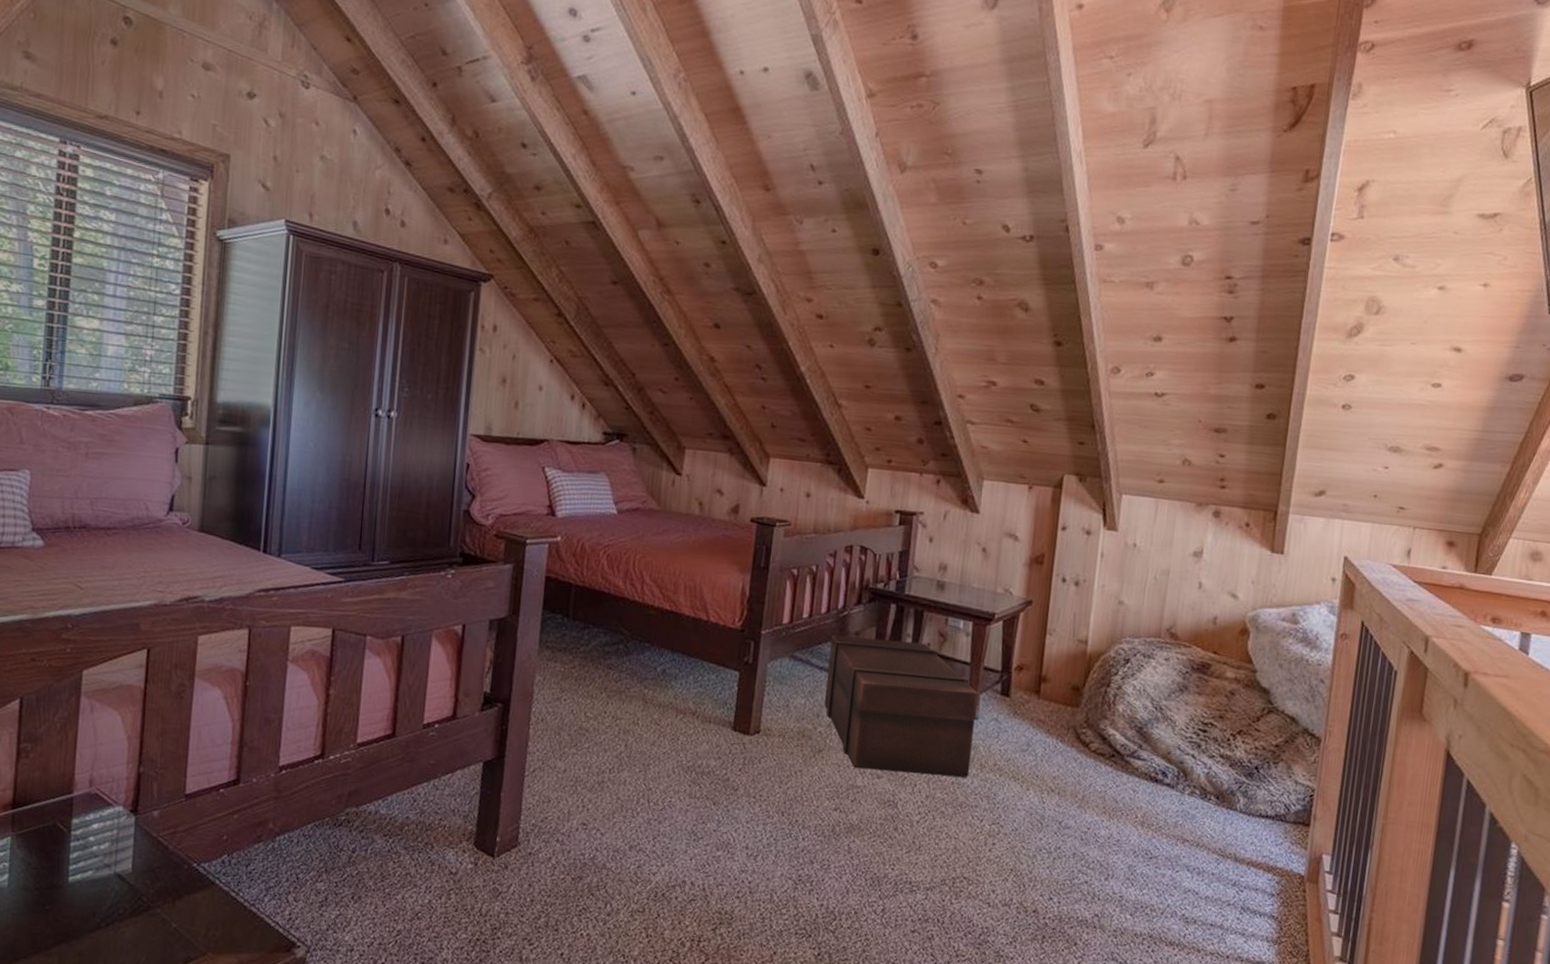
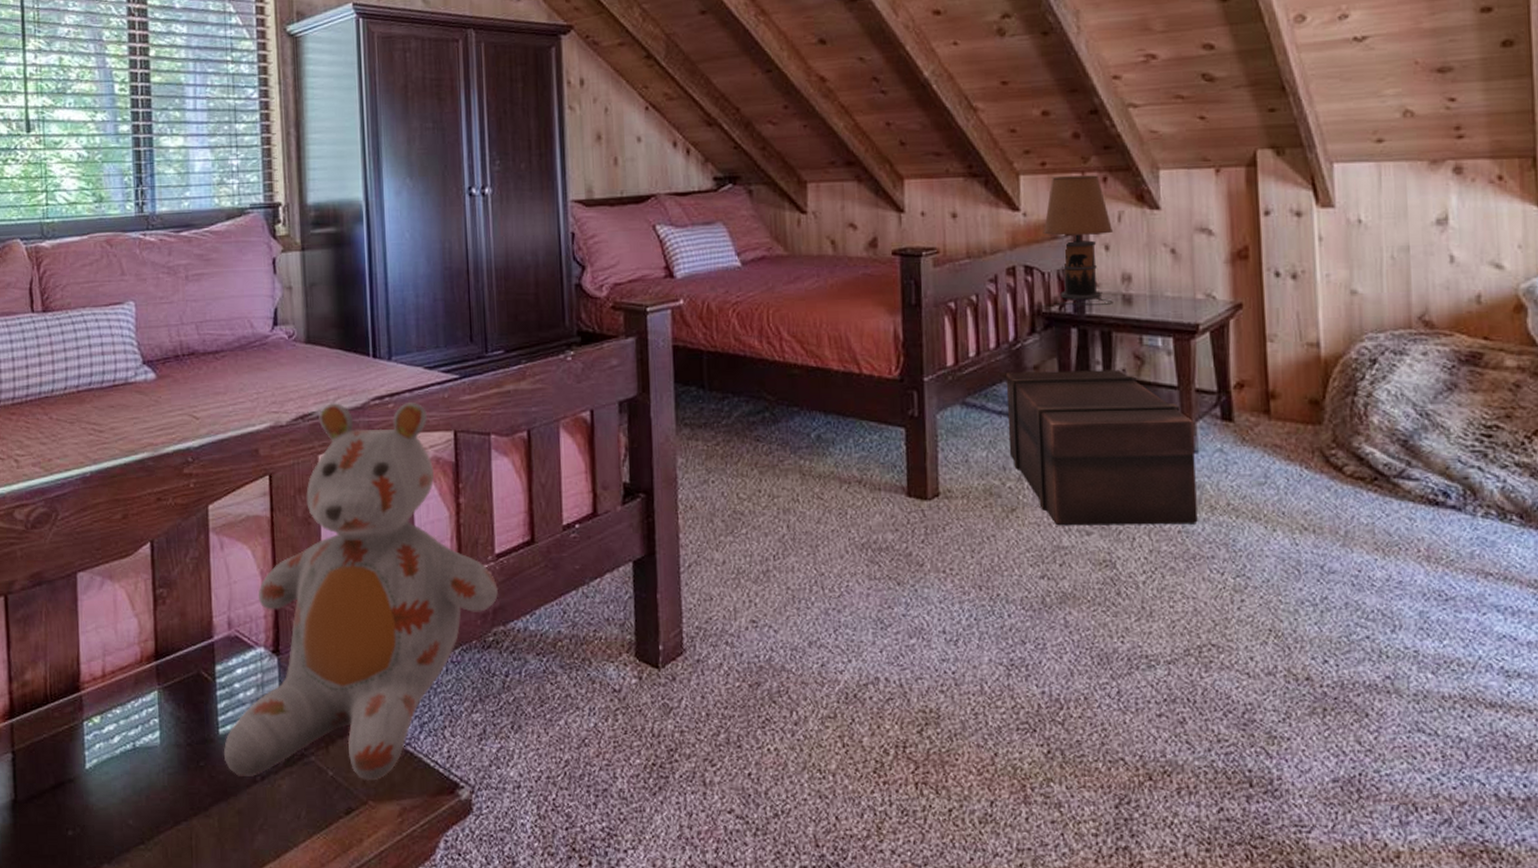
stuffed bear: none [70,589,355,935] -> present [223,402,498,781]
table lamp: none [880,473,939,588] -> present [1043,175,1114,306]

